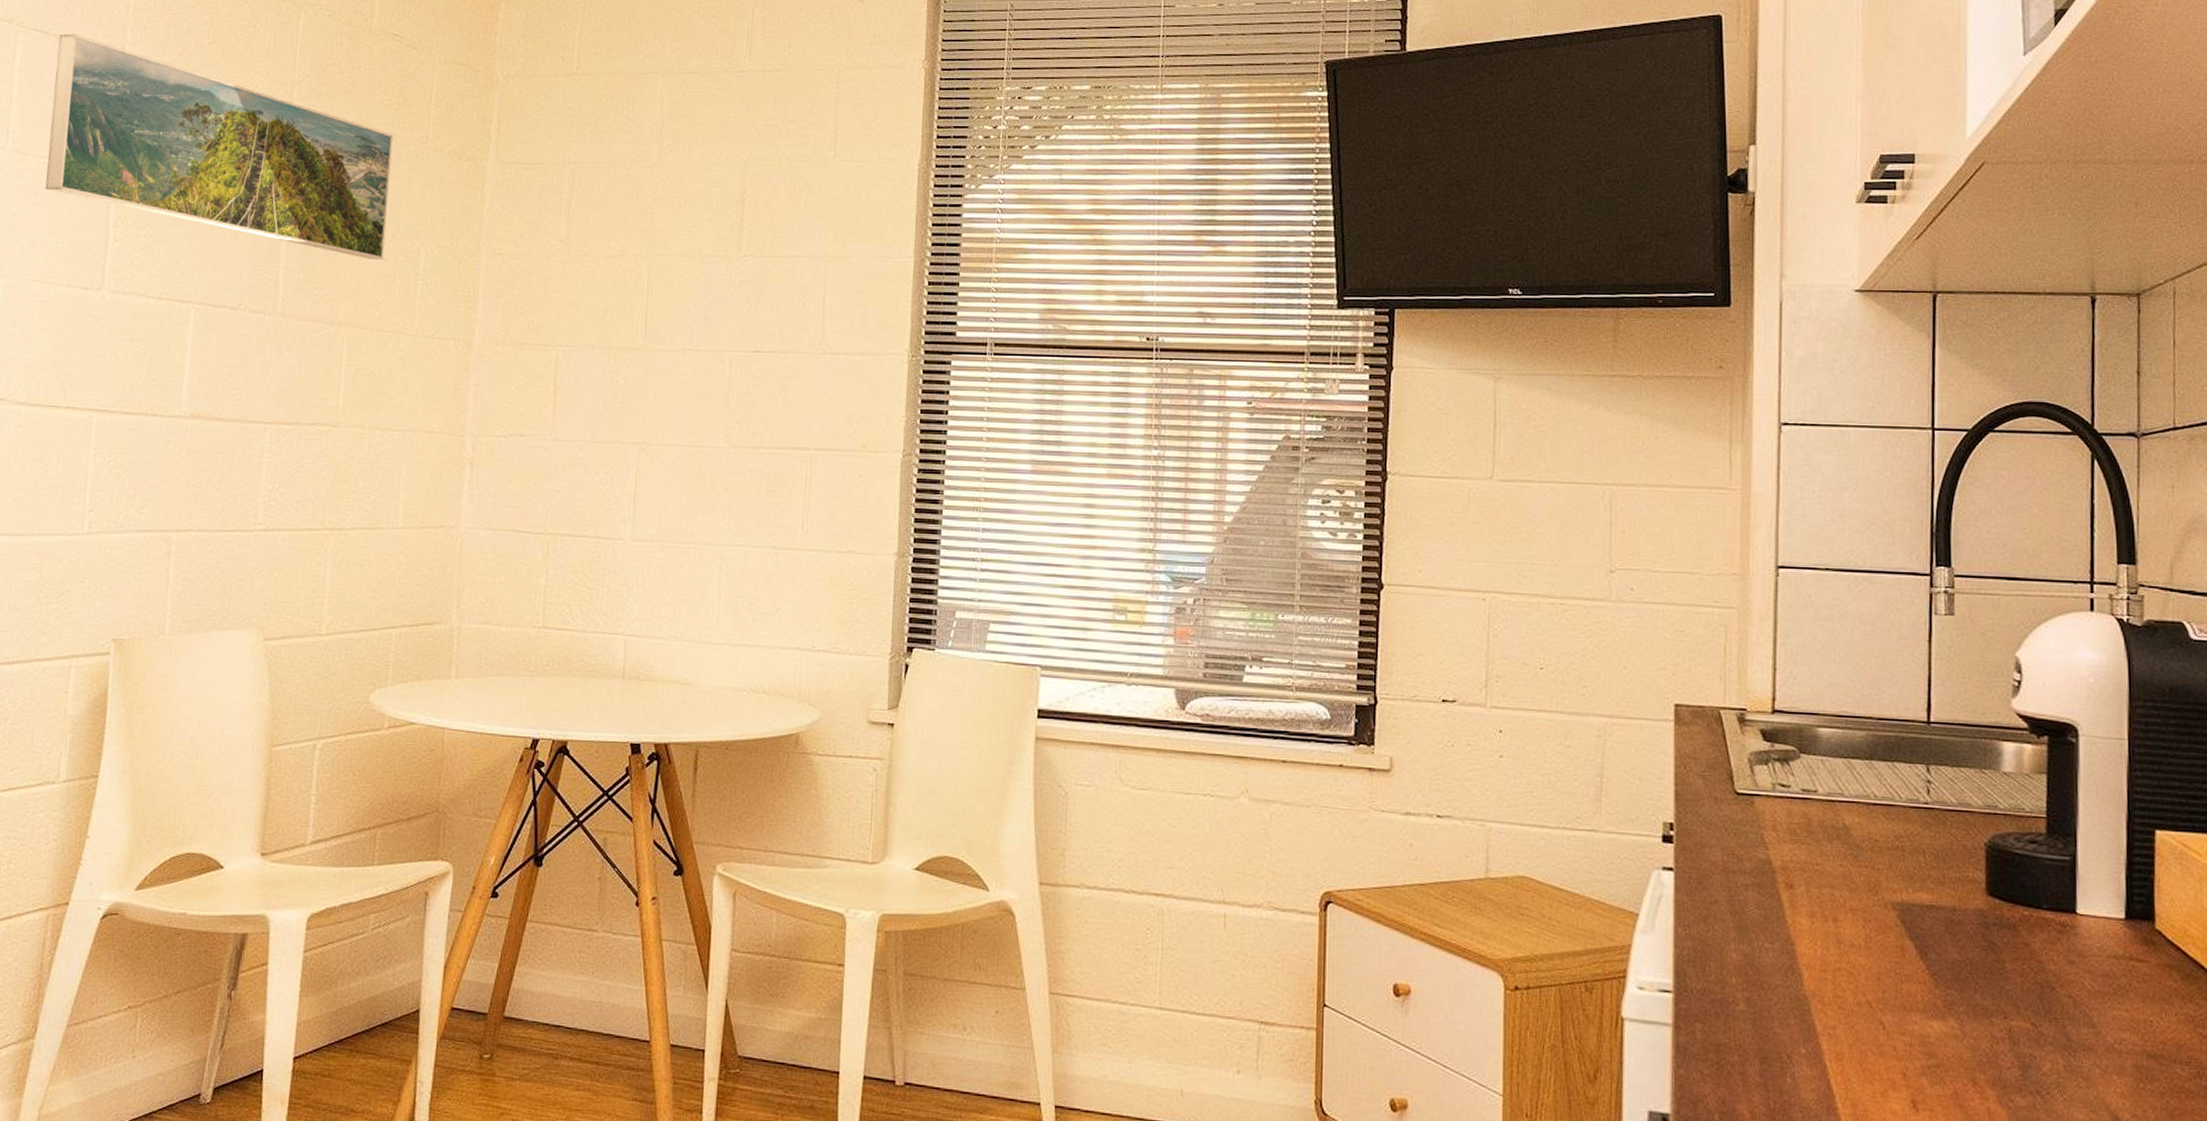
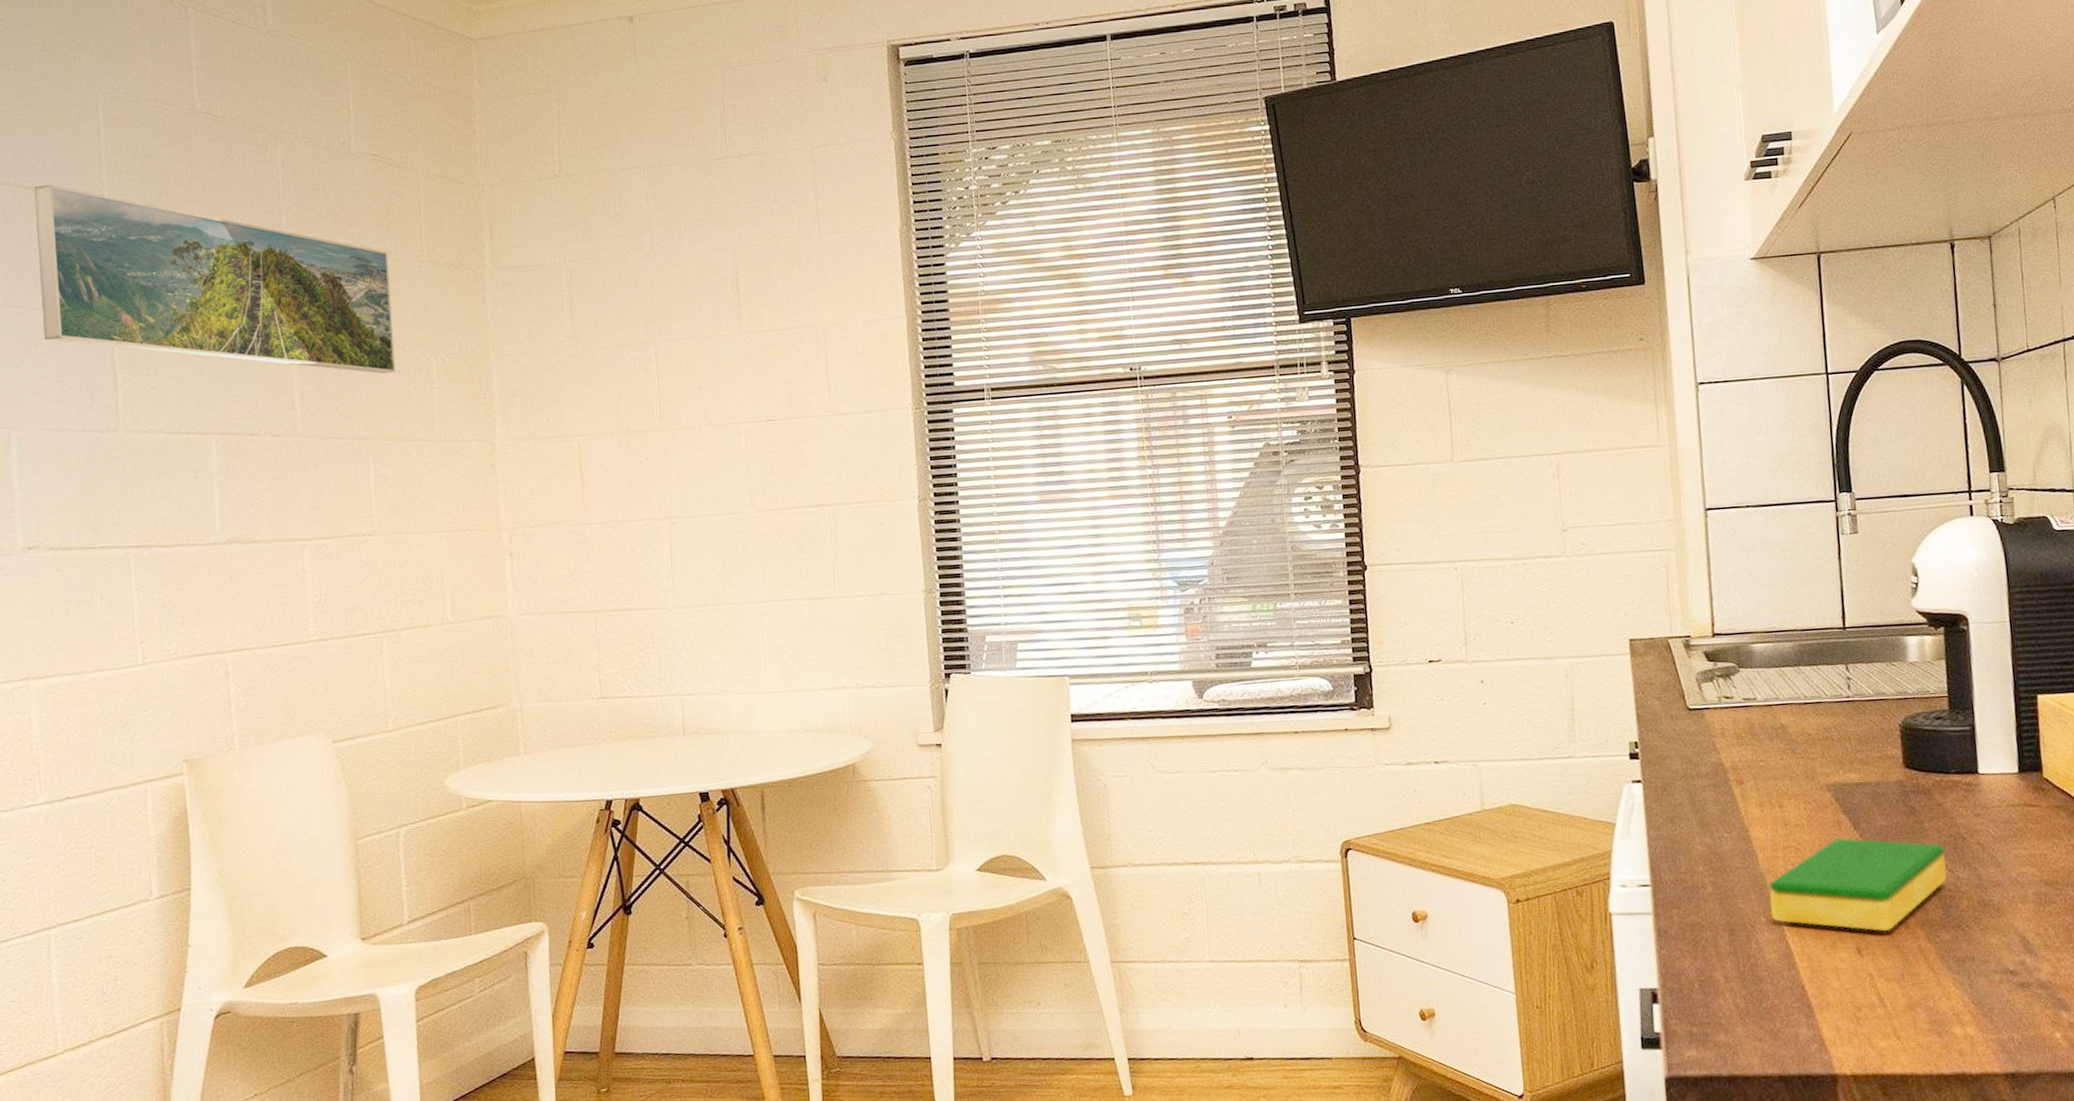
dish sponge: none [1812,966,2029,1086] -> present [1769,837,1948,932]

